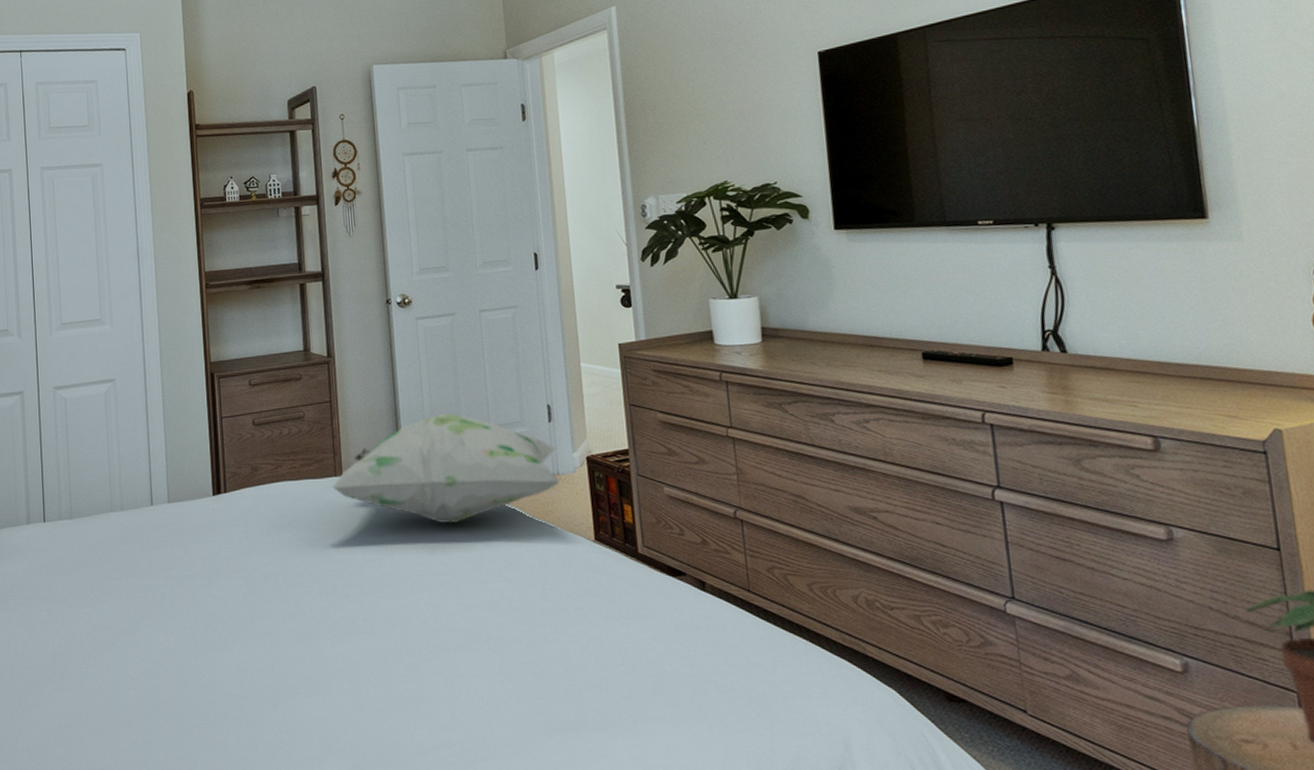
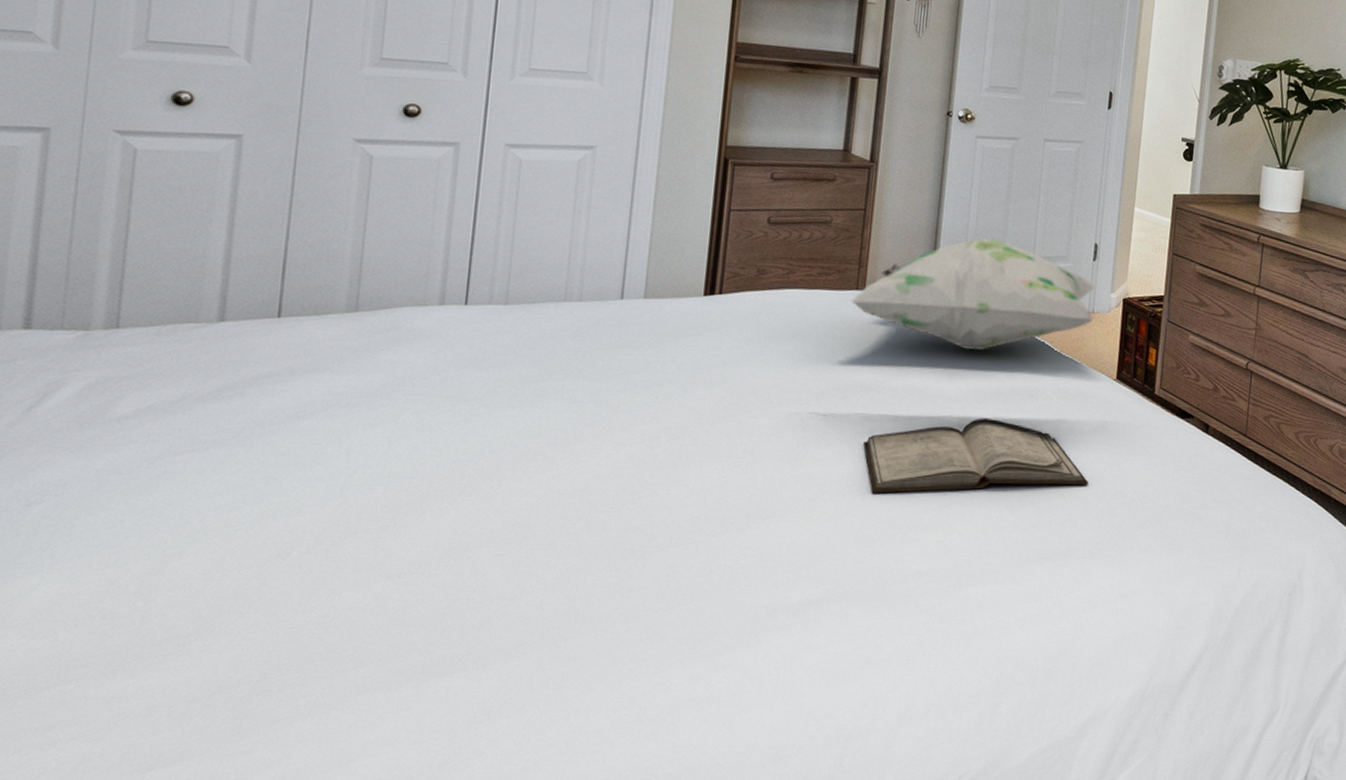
diary: none [365,590,586,668] -> present [863,418,1089,494]

